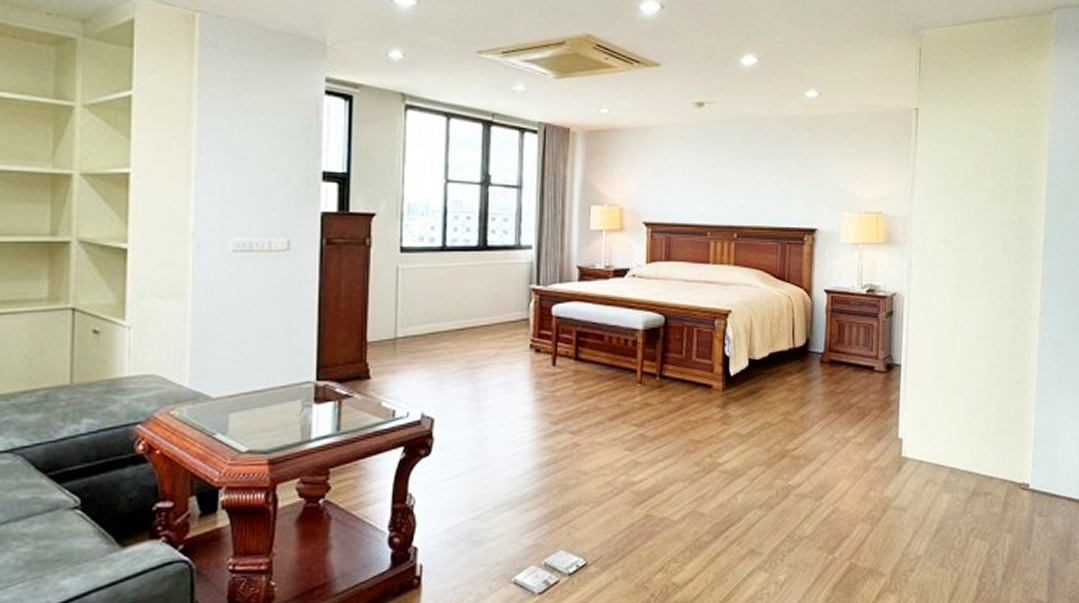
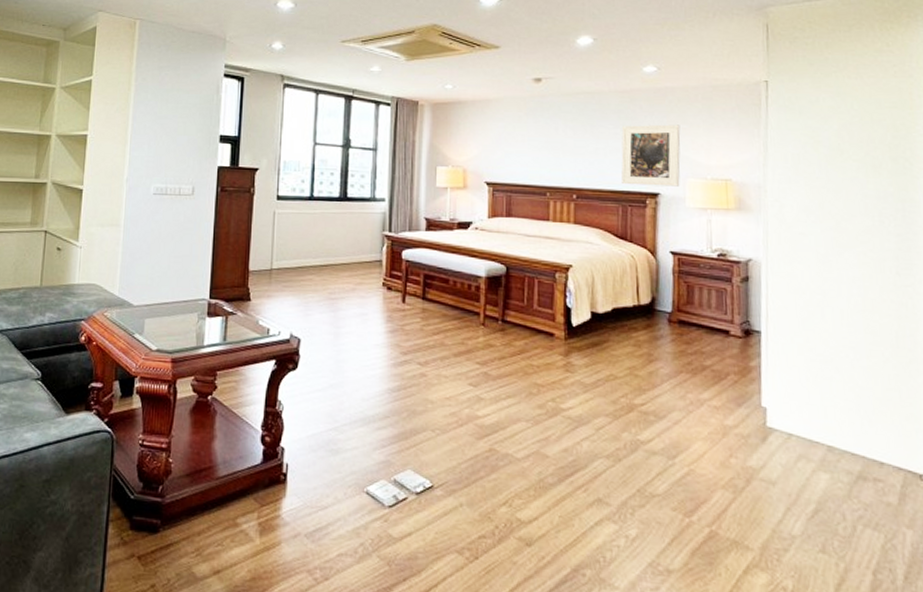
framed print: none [781,154,838,221] -> present [621,124,681,187]

